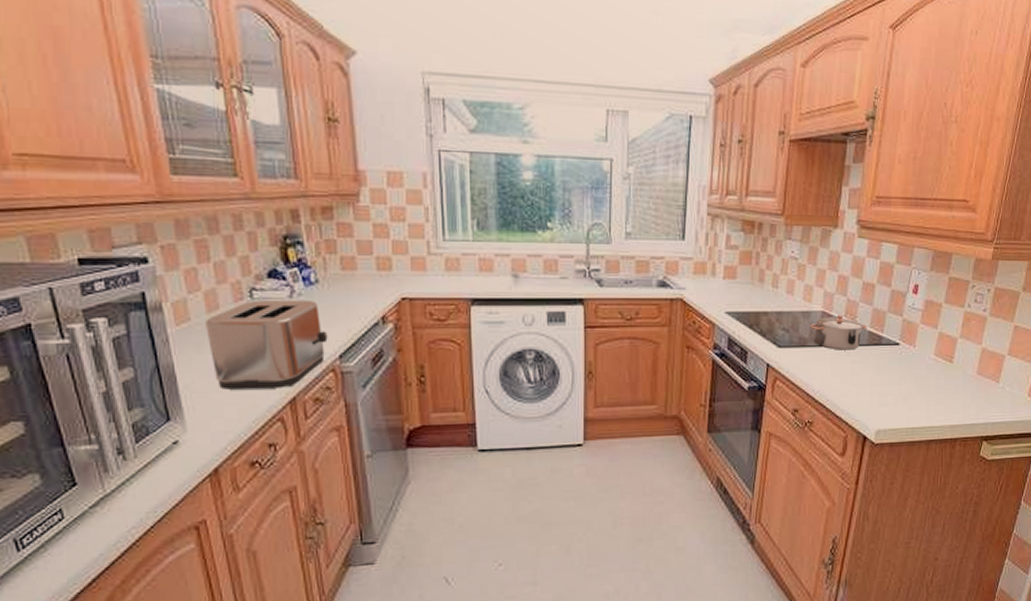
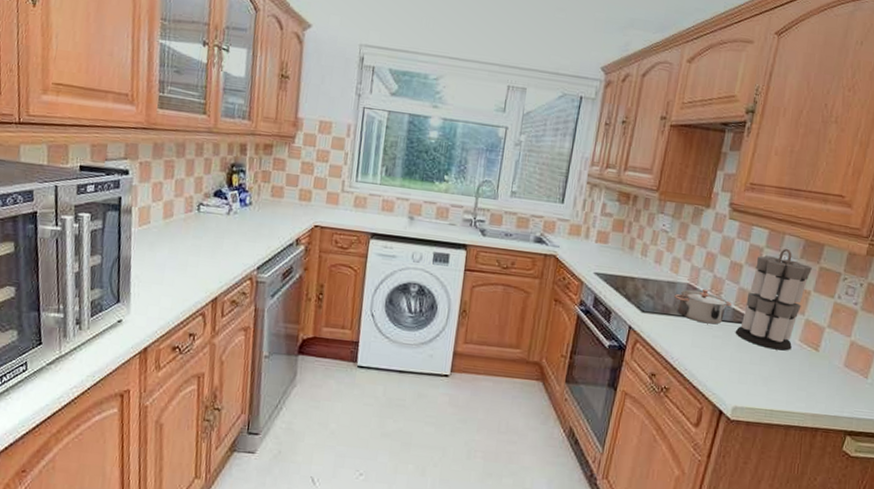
toaster: present [205,299,328,390] -> none [159,213,252,288]
spice rack: none [872,262,942,367] -> present [735,248,812,351]

